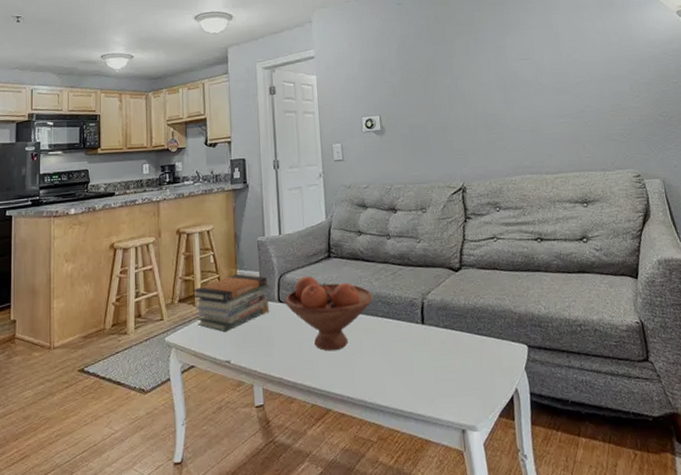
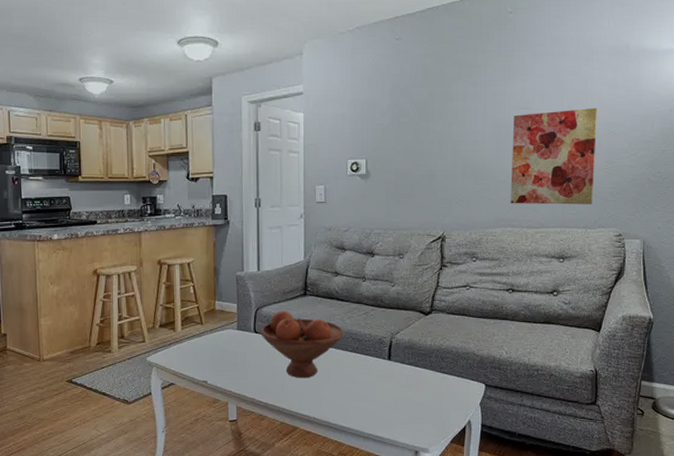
book stack: present [192,274,270,332] -> none [172,305,245,356]
wall art: none [516,55,606,151] -> present [510,108,597,205]

